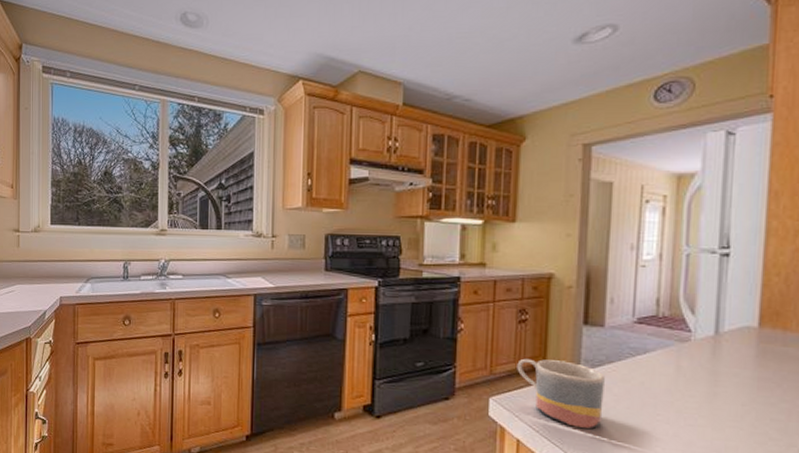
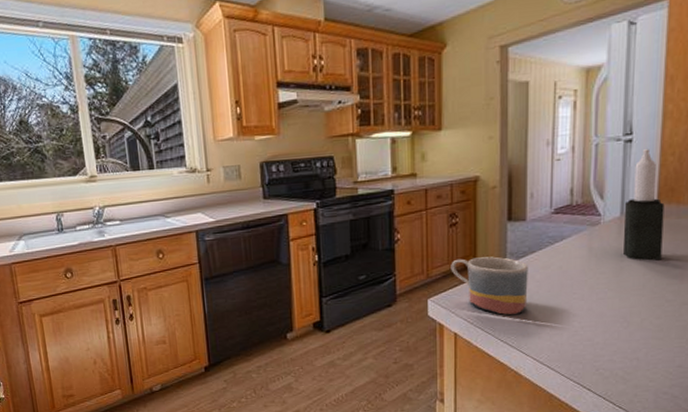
candle: none [718,266,768,391] -> present [623,149,665,261]

